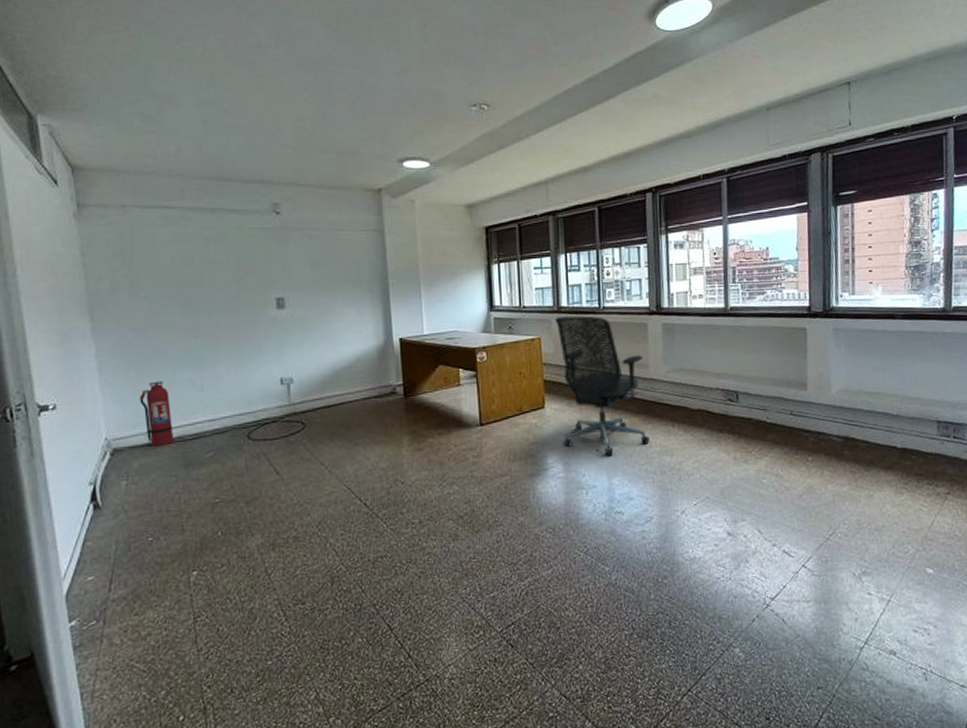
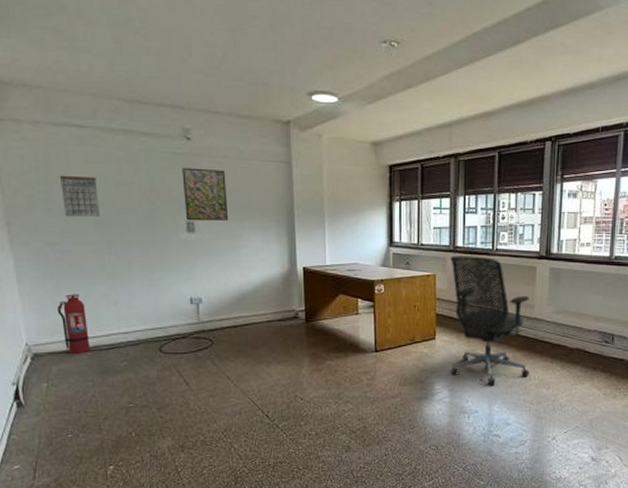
calendar: none [145,257,187,301] -> present [59,175,101,218]
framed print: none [271,242,320,297] -> present [182,167,229,221]

